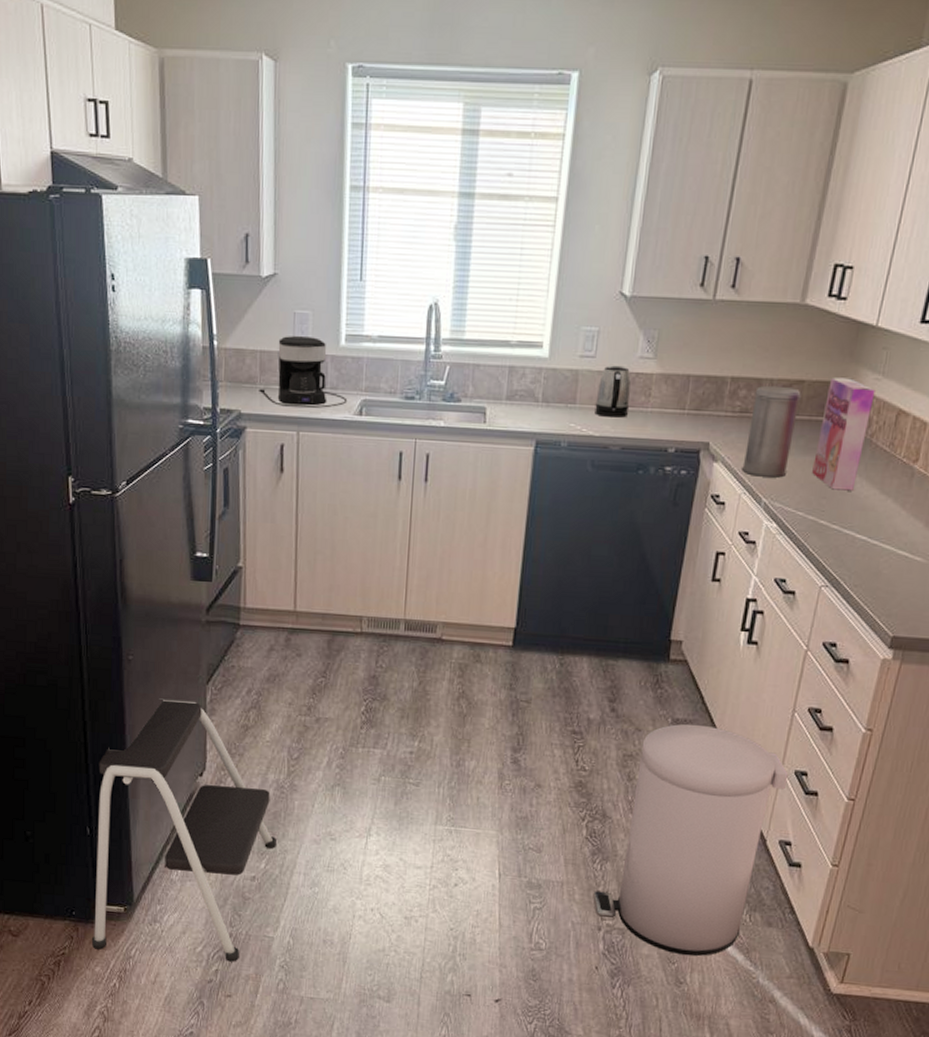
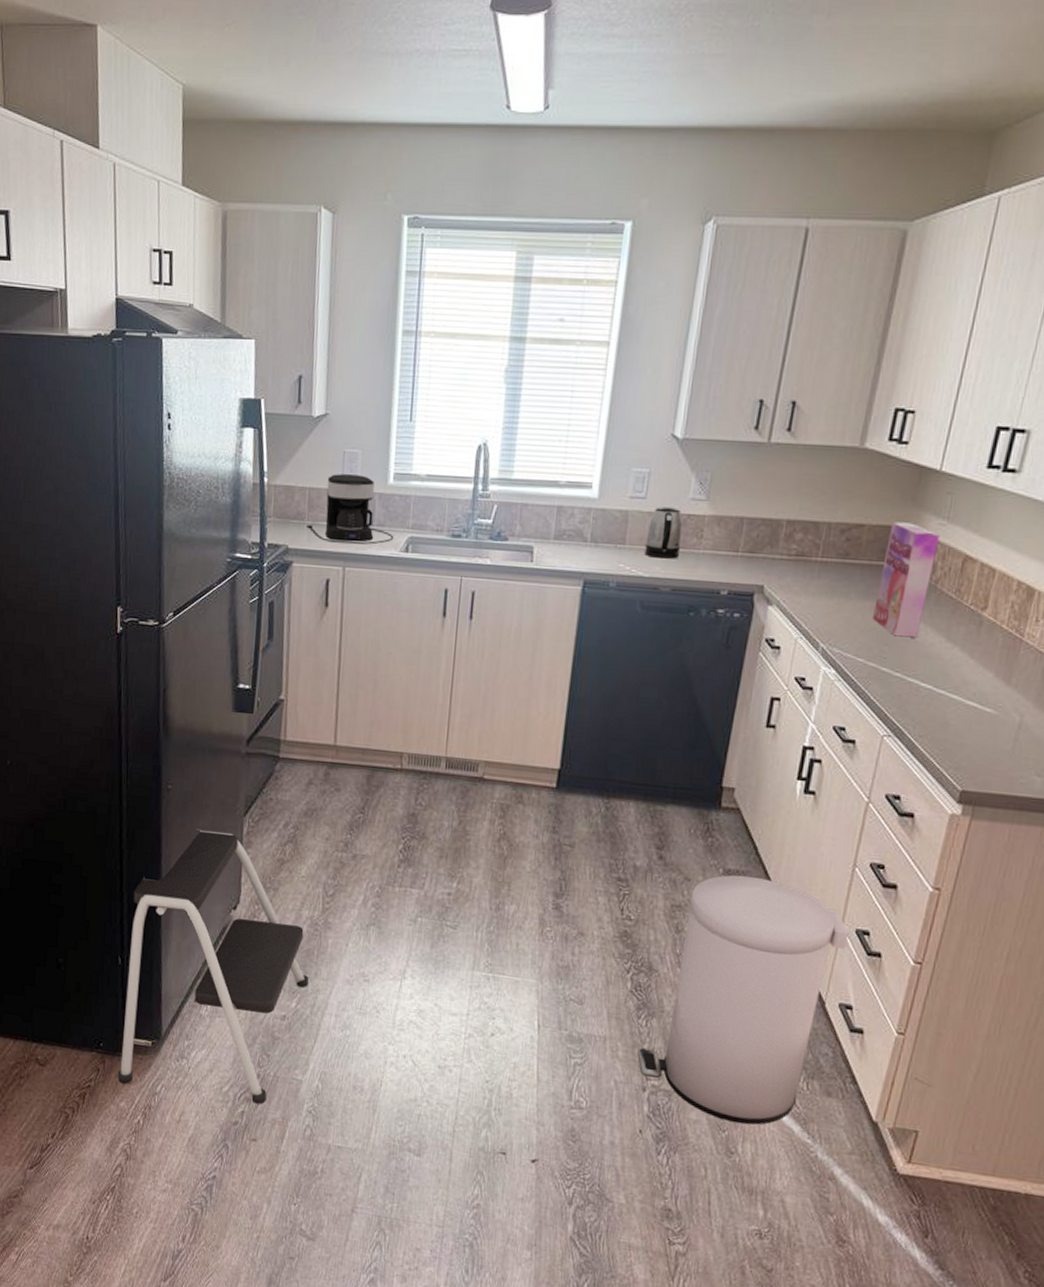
canister: present [742,385,801,478] -> none [798,528,861,623]

